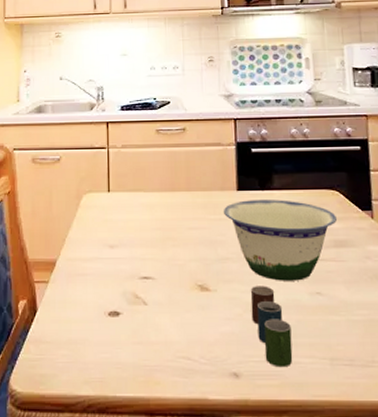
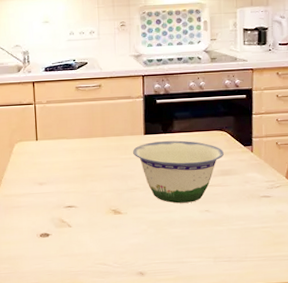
cup: present [250,286,293,368] -> none [154,207,185,266]

